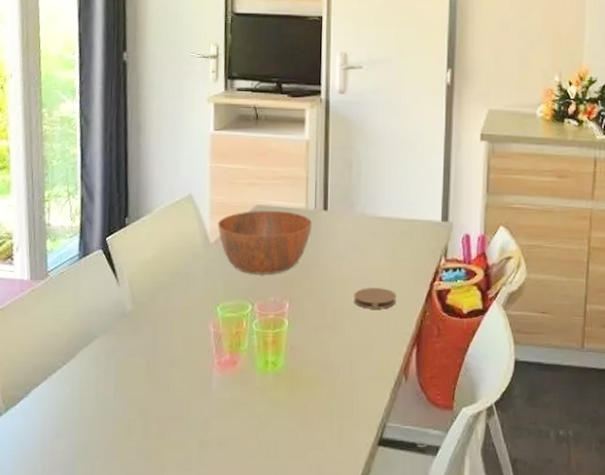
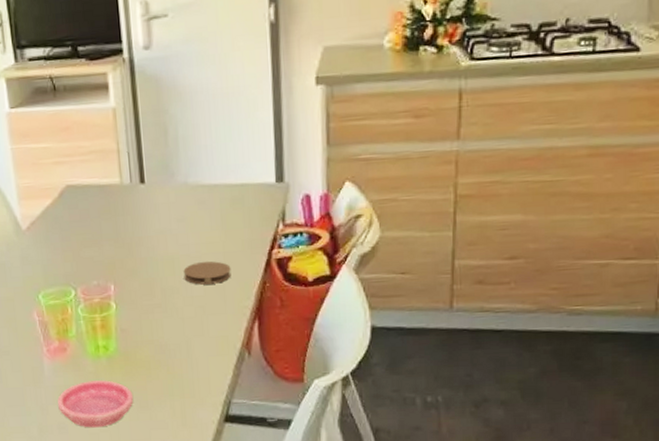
bowl: present [217,210,313,274] -> none [27,188,130,259]
saucer: none [221,396,295,445] -> present [57,380,134,428]

